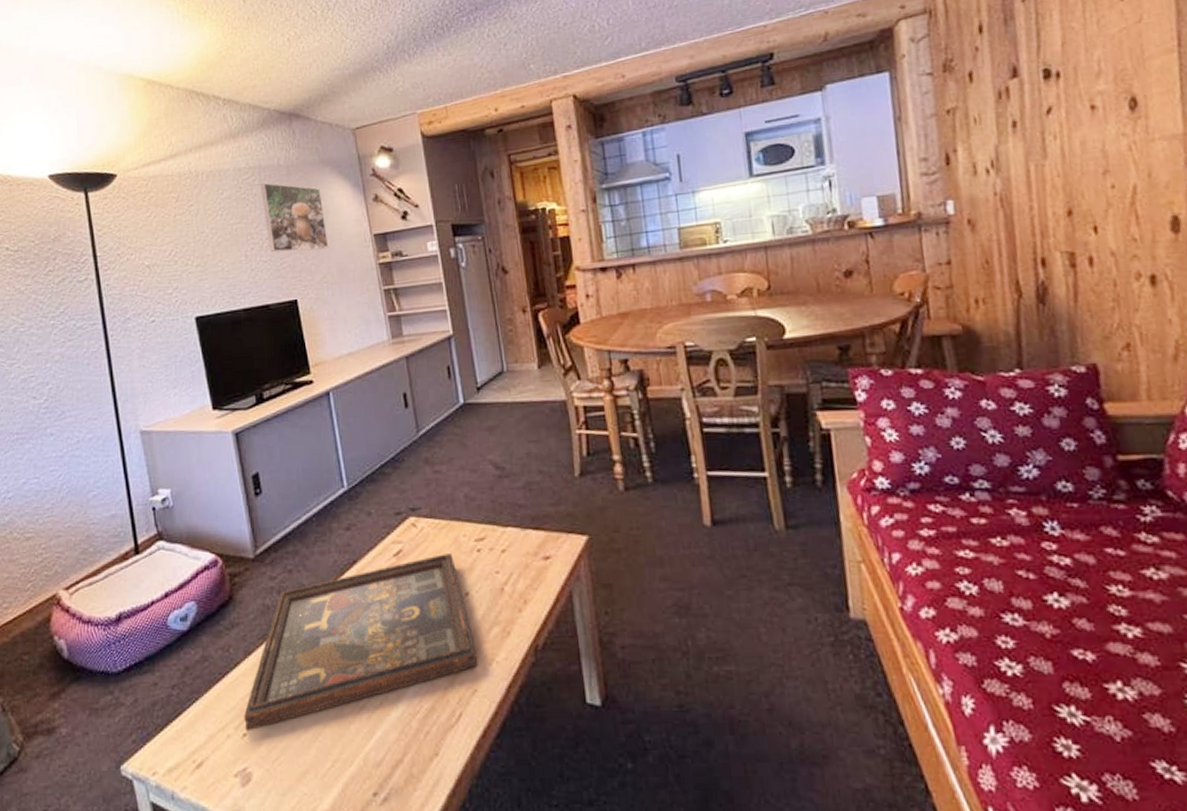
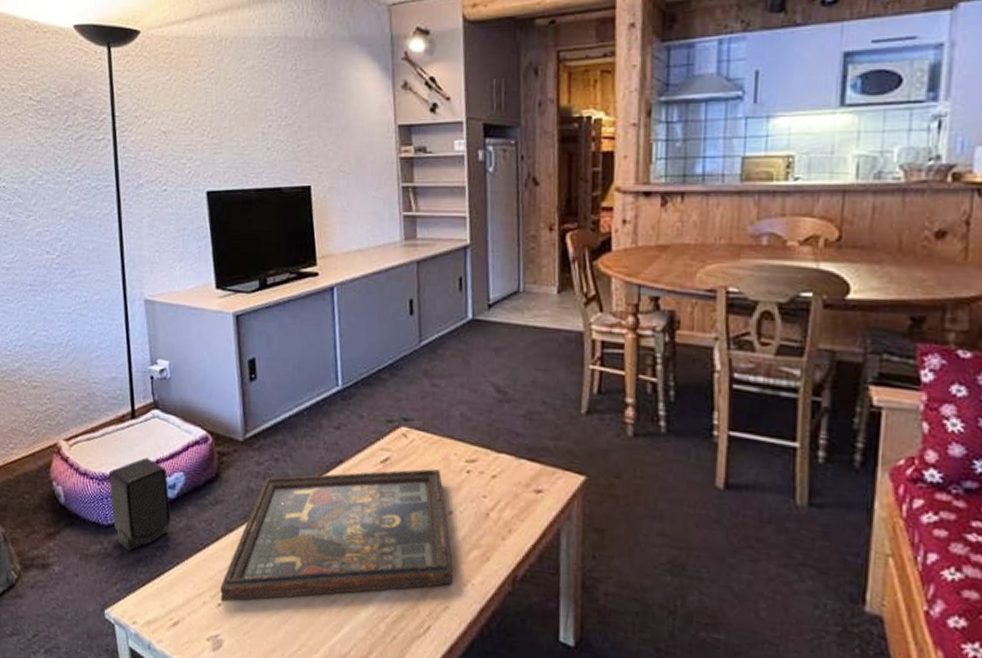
speaker: none [116,592,185,696] -> present [109,457,171,552]
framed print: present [261,182,329,253] -> none [284,55,350,135]

